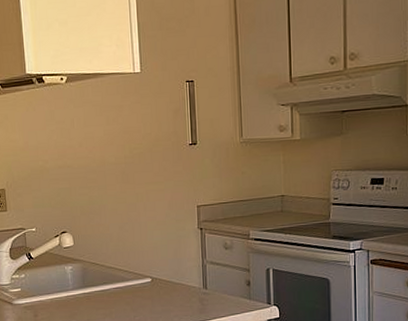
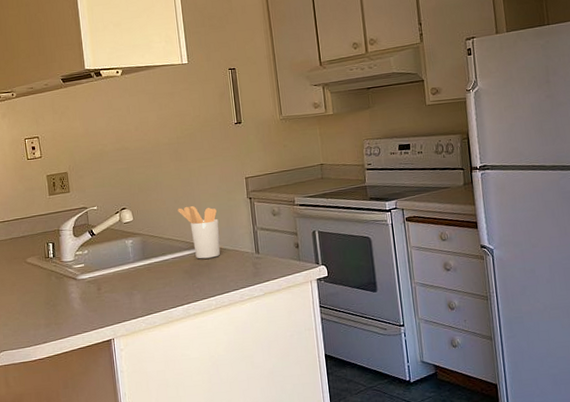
utensil holder: none [122,234,166,291] -> present [177,206,221,259]

